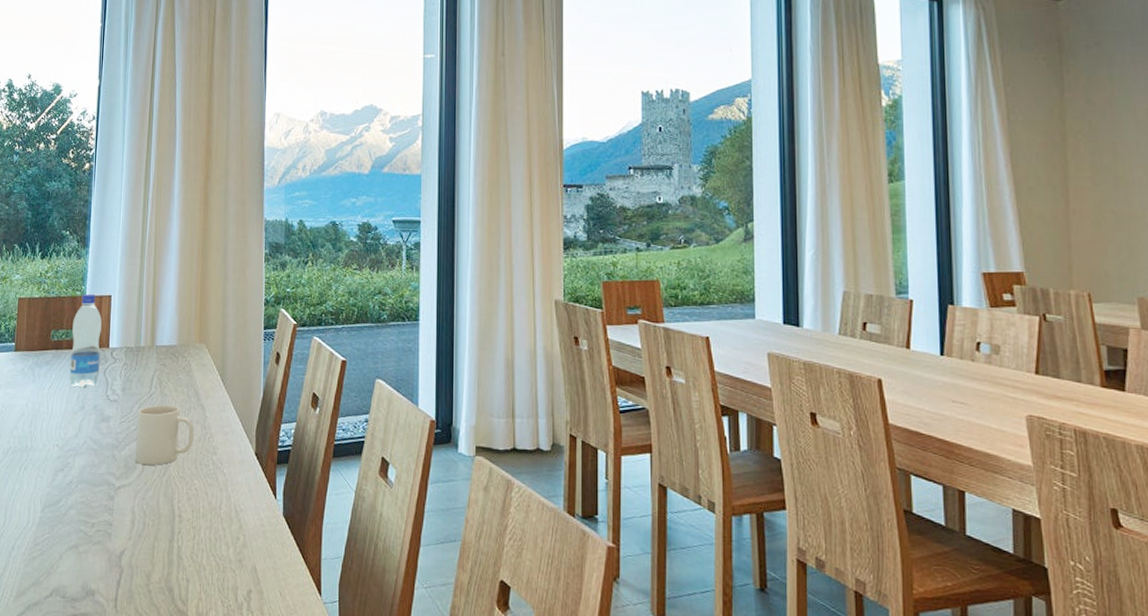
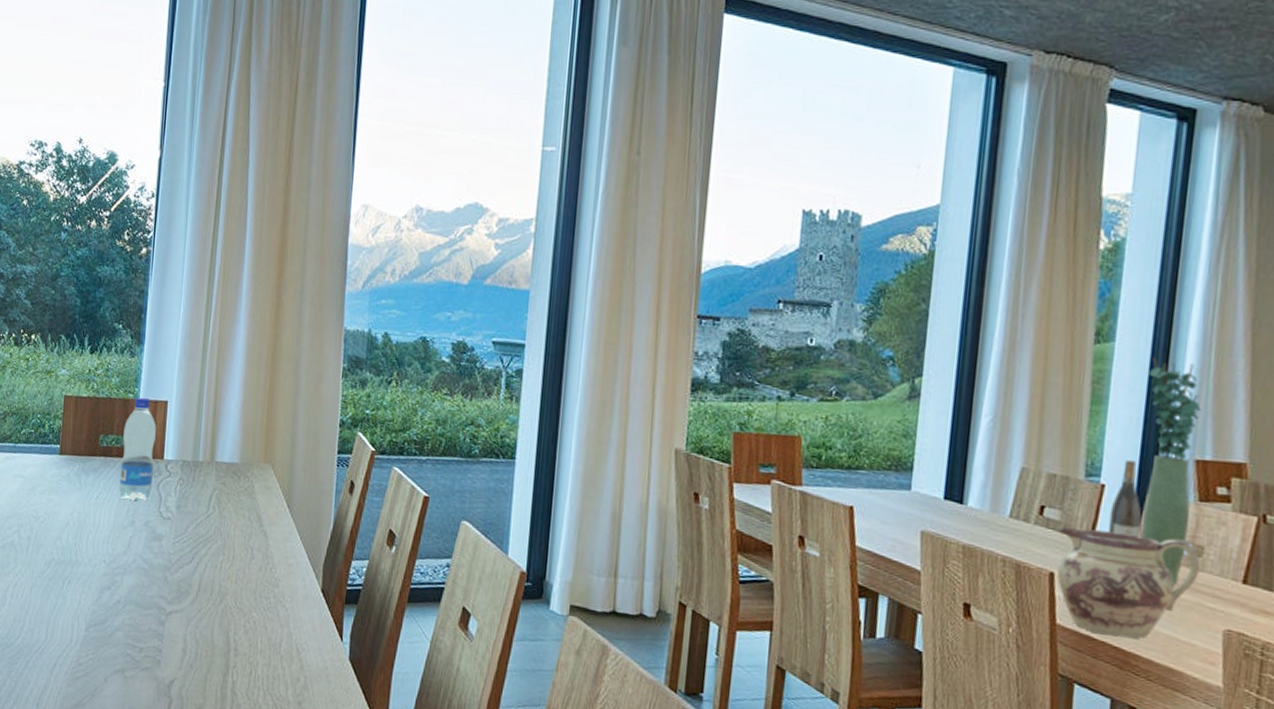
mug: present [135,404,194,465] -> none [189,527,255,593]
pitcher: none [878,338,999,430] -> present [1056,526,1200,638]
wine bottle: none [920,278,947,343] -> present [1108,460,1142,538]
vase: none [935,191,986,384] -> present [1141,357,1201,589]

